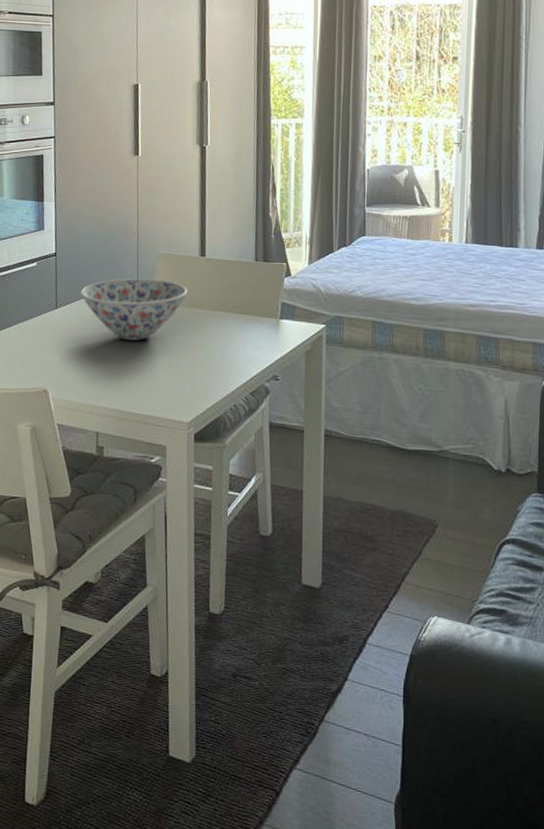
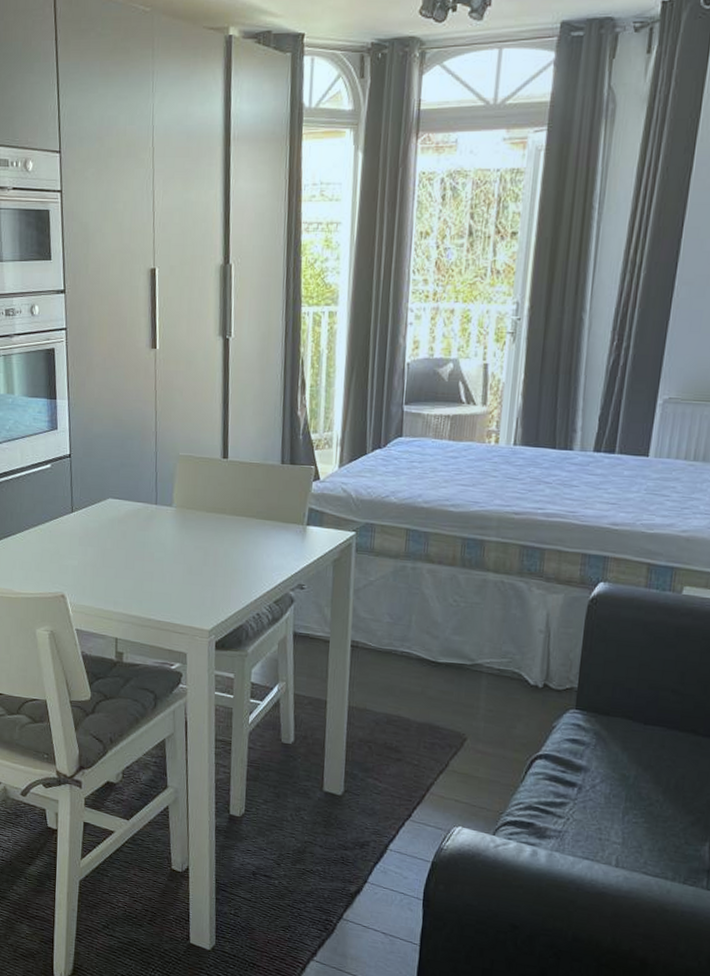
bowl: present [81,278,188,341] -> none [97,481,209,546]

